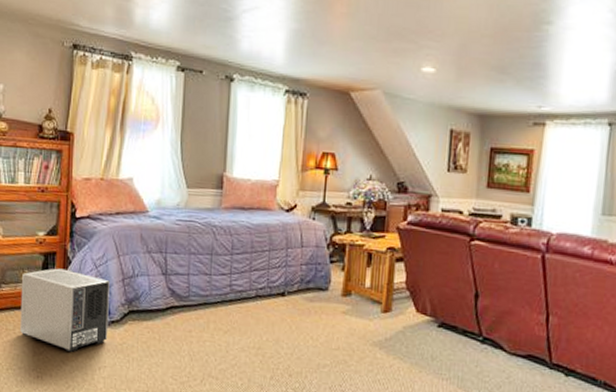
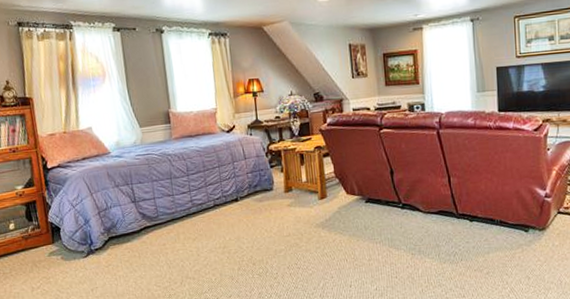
air purifier: present [20,268,110,353] -> none [9,213,95,282]

